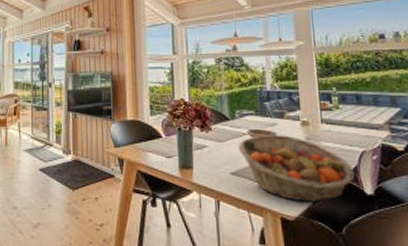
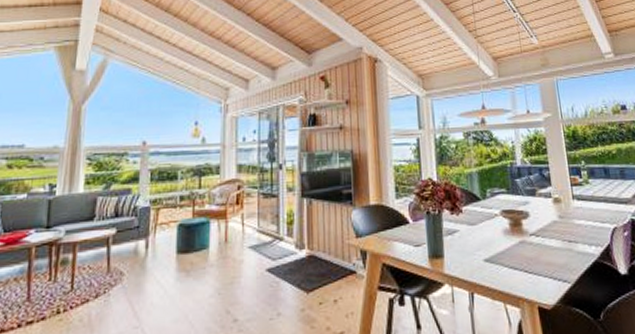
fruit basket: present [238,135,355,202] -> none [490,214,609,288]

